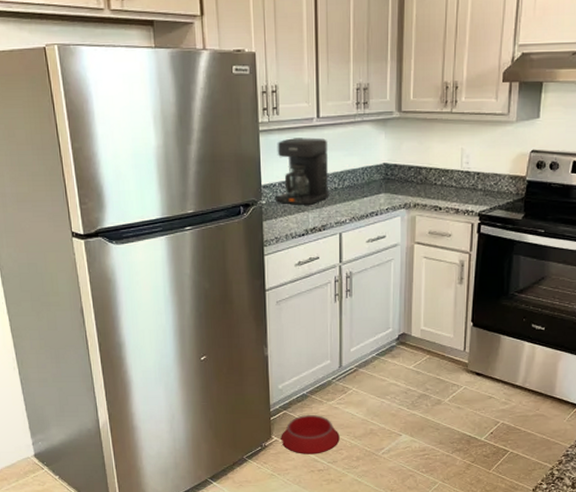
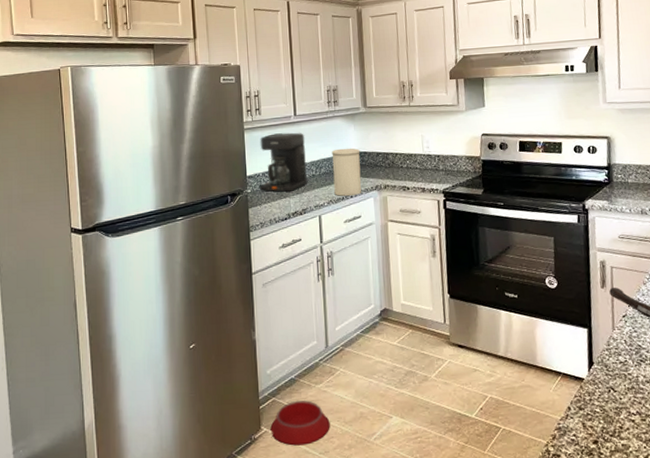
canister: none [357,159,390,214] -> present [331,148,362,197]

